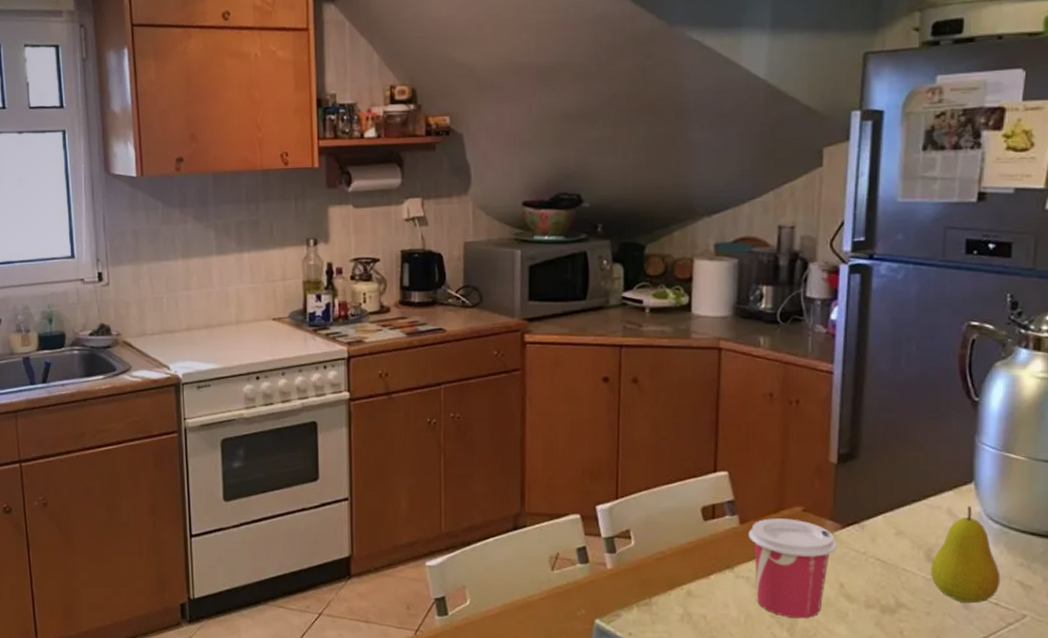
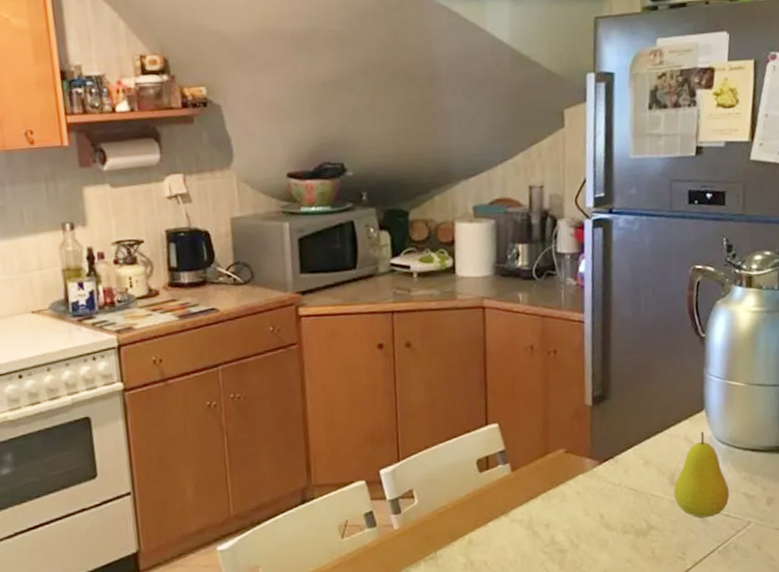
cup: present [747,518,838,619] -> none [519,461,597,552]

